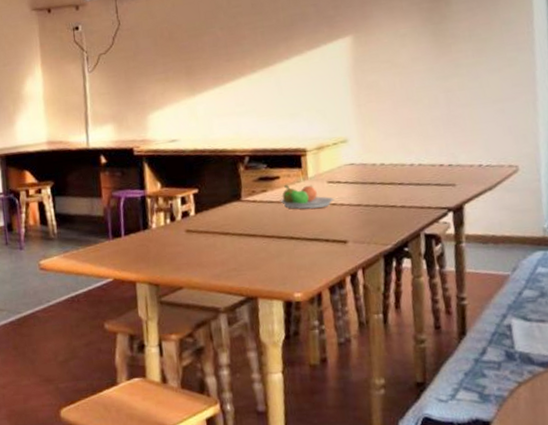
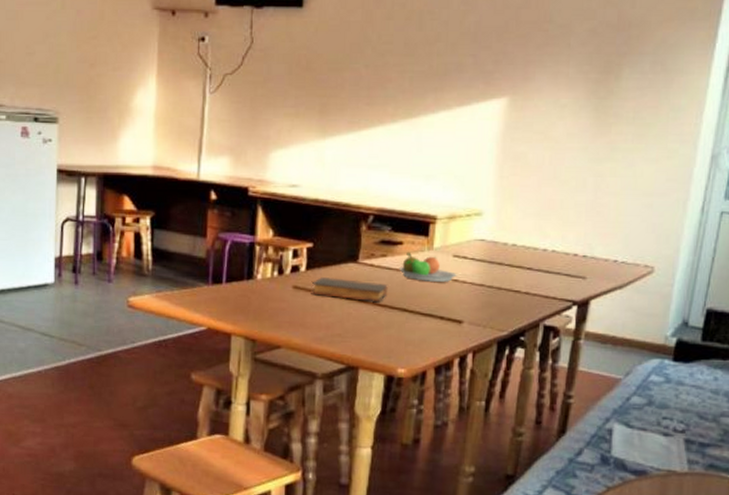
book: none [202,216,273,236] -> present [311,277,388,301]

